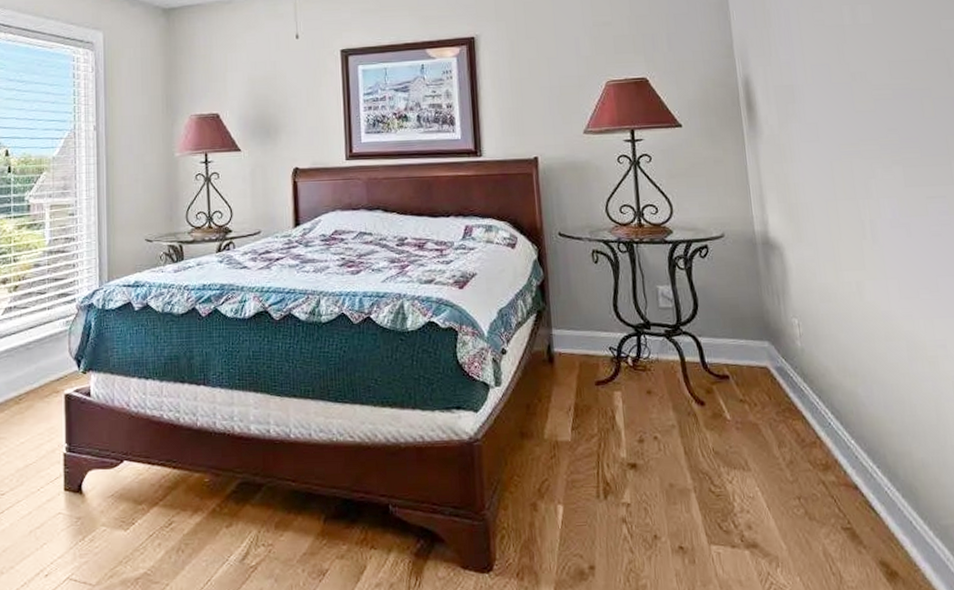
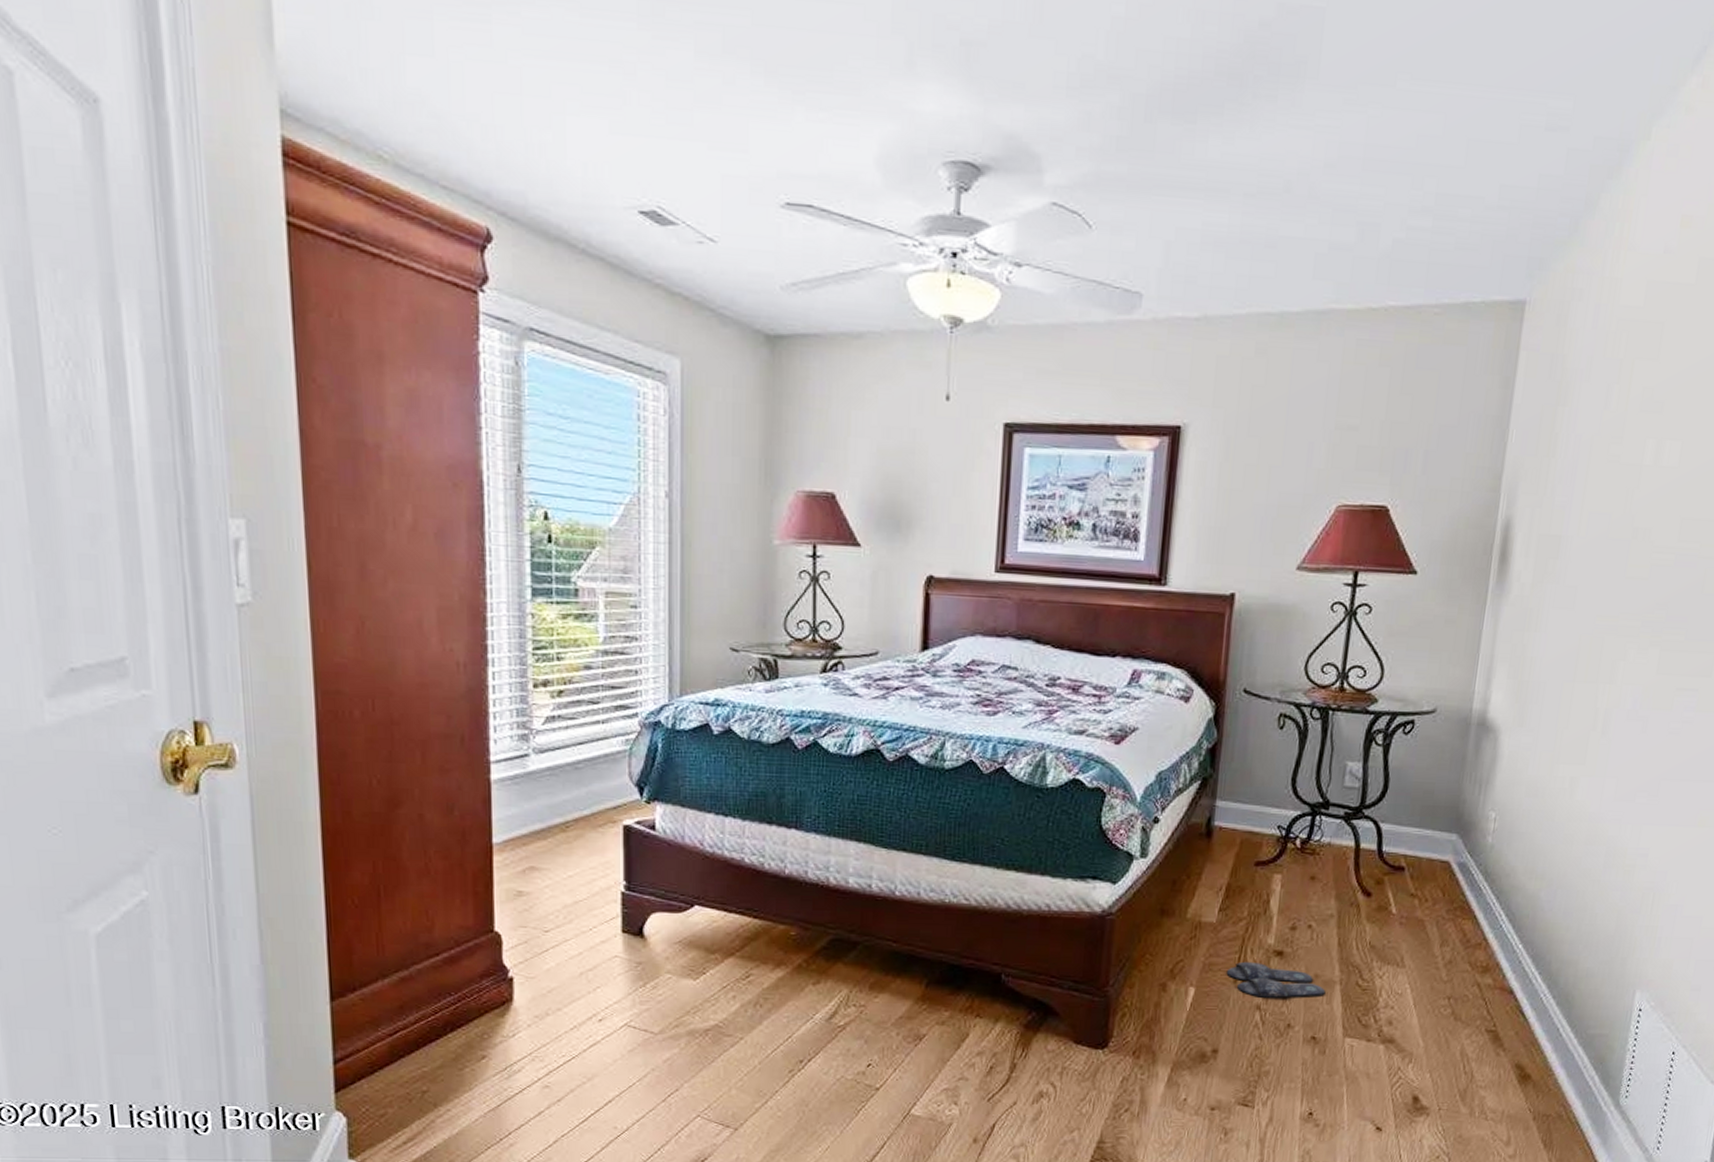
slippers: none [588,476,683,511] -> present [1226,961,1326,999]

